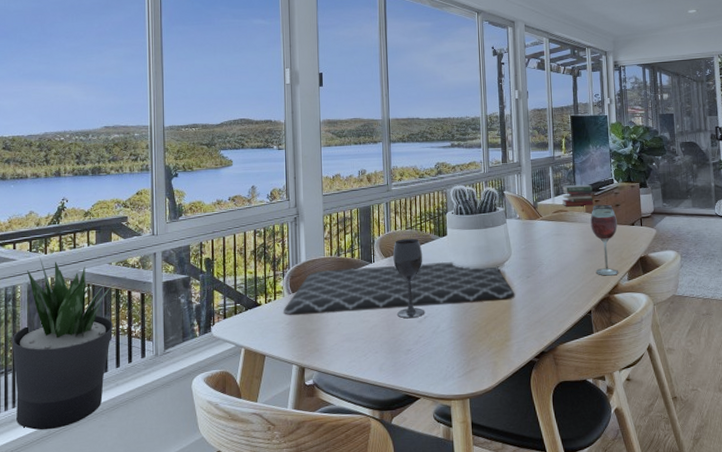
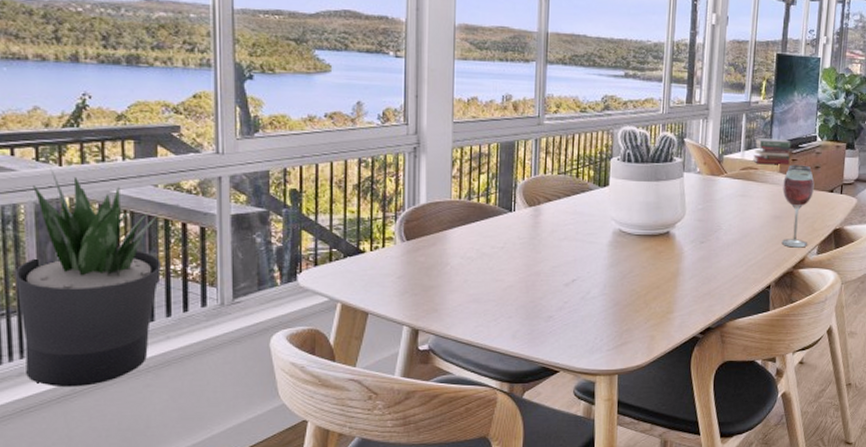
placemat: present [284,261,515,315] -> none [394,215,684,268]
wine glass: present [393,238,425,319] -> none [539,185,577,281]

